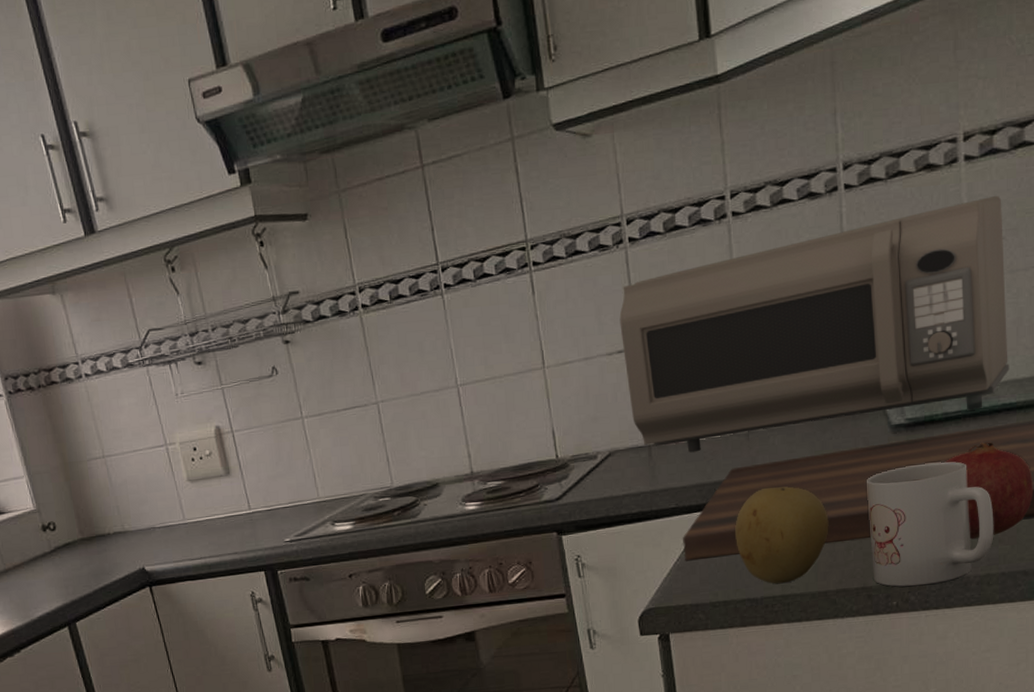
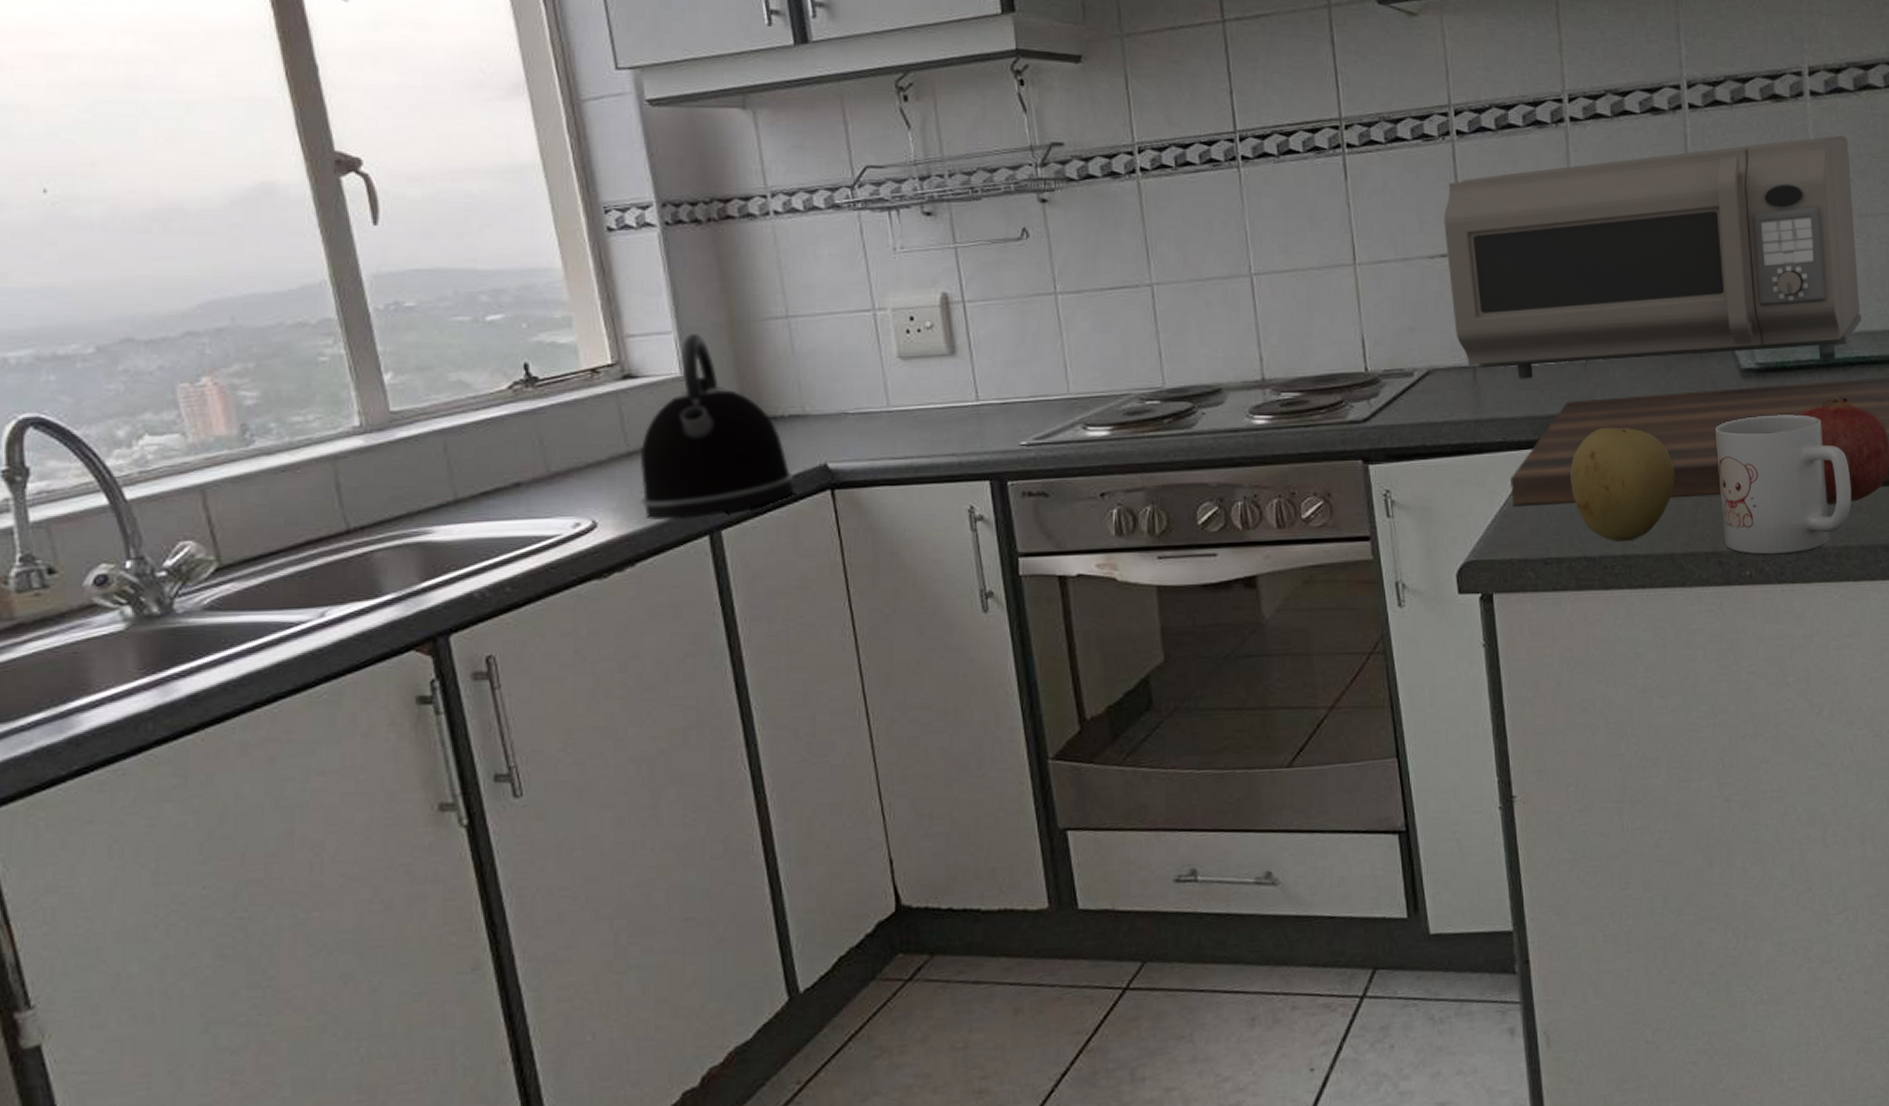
kettle: none [13,476,123,618] -> present [639,334,795,521]

